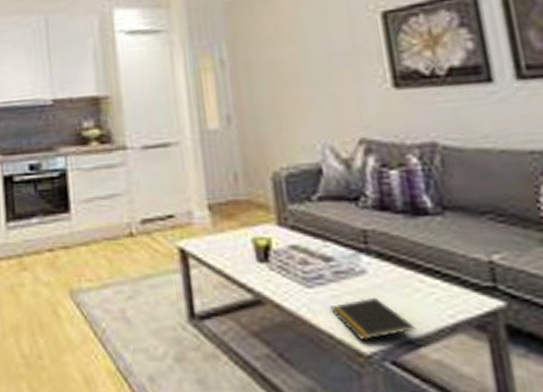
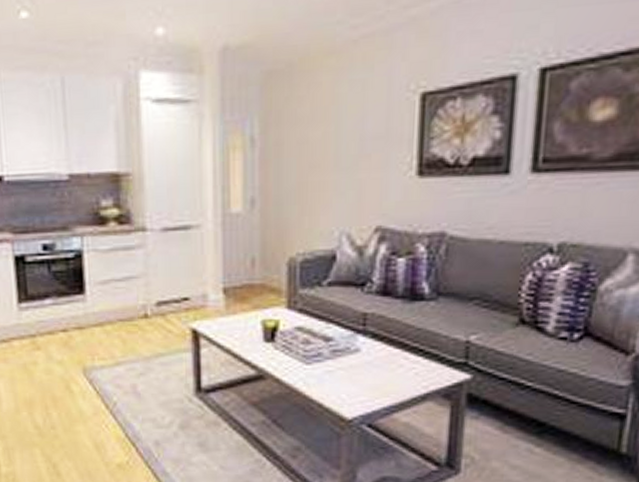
notepad: present [329,297,416,340] -> none [323,372,393,408]

